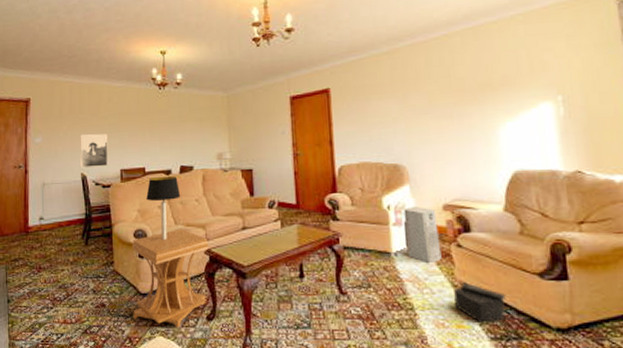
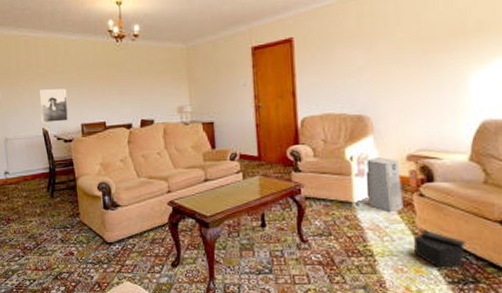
side table: present [132,228,209,328] -> none [96,181,172,274]
table lamp: present [146,177,181,240] -> none [108,130,143,192]

